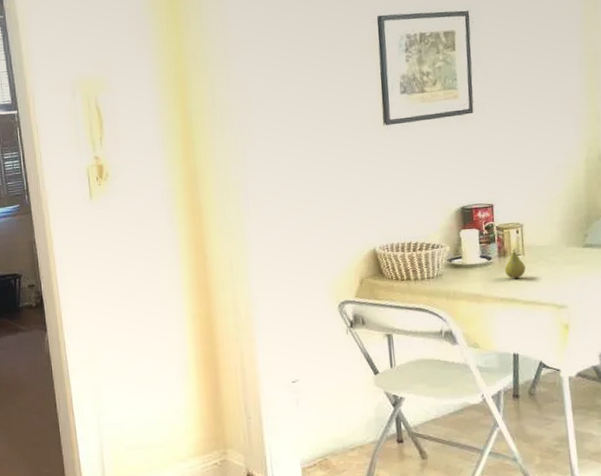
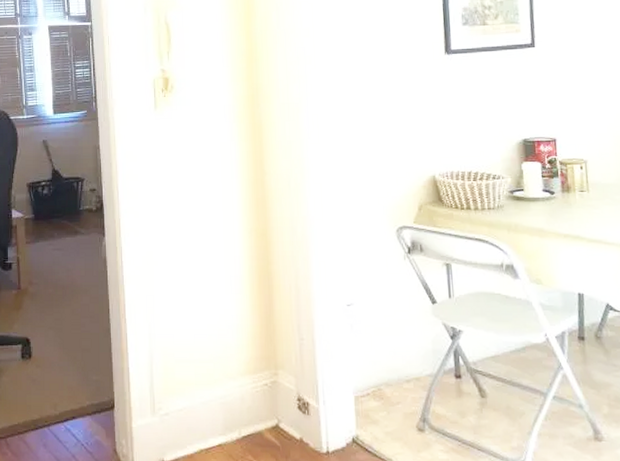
fruit: present [504,249,526,278] -> none [568,185,591,215]

